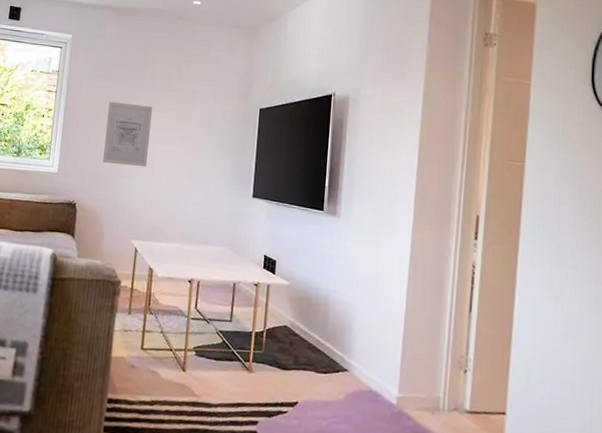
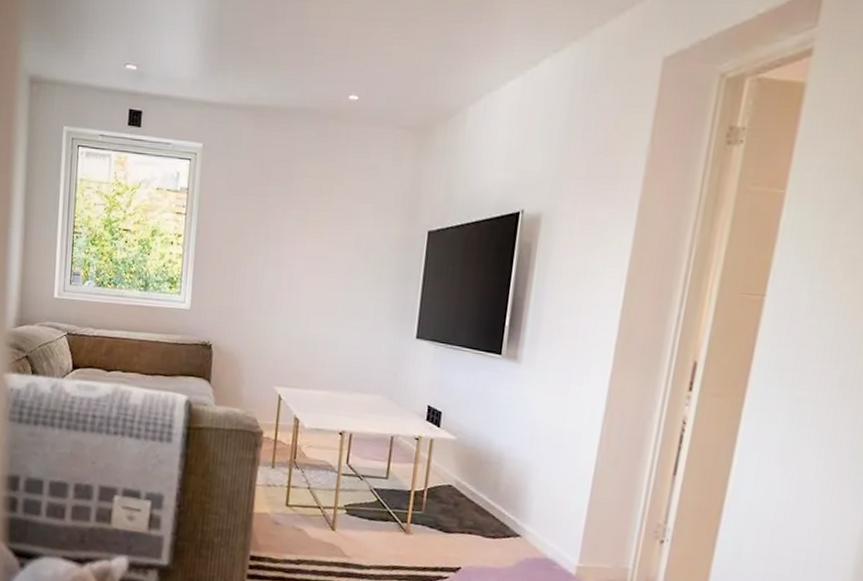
wall art: present [103,101,153,167] -> none [241,224,299,303]

